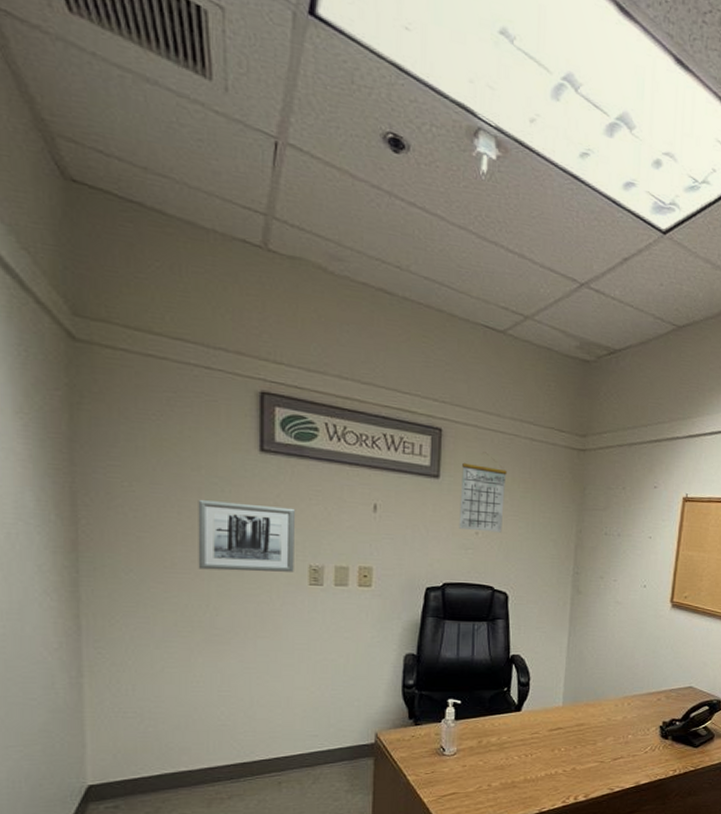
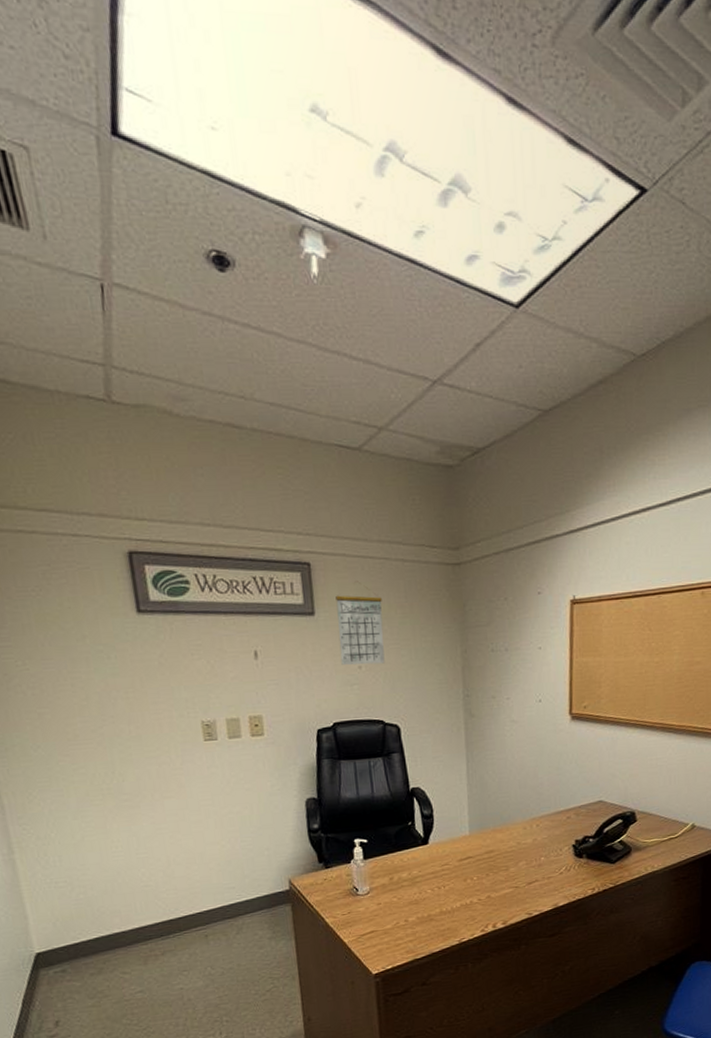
wall art: present [198,500,295,572] -> none [87,666,188,738]

